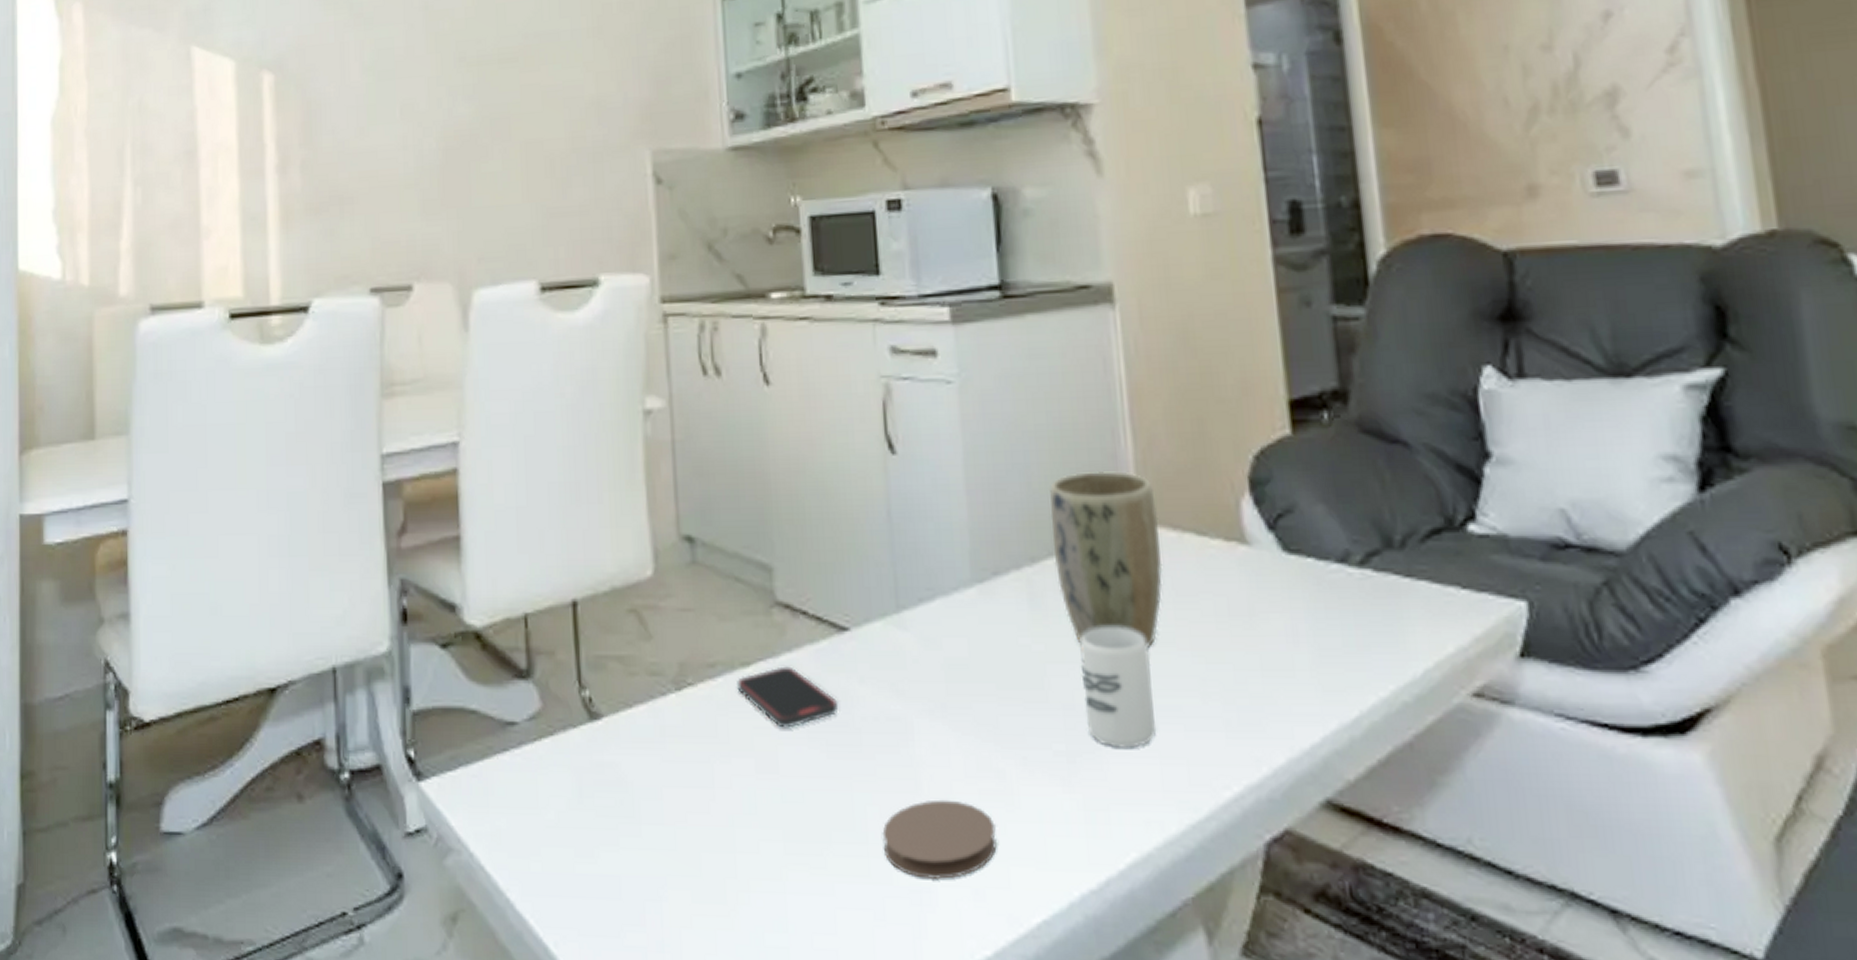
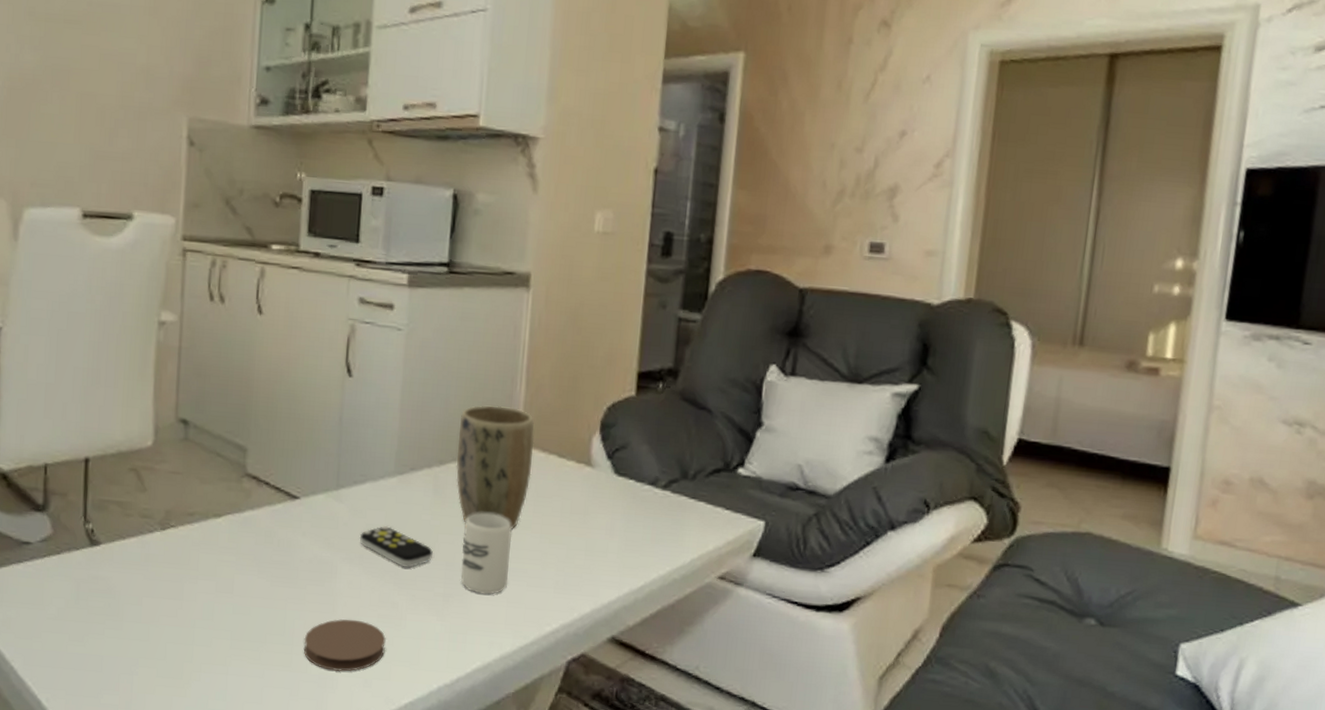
smartphone: present [737,666,837,728] -> none [209,519,283,563]
remote control: none [937,657,1042,718] -> present [359,525,433,569]

